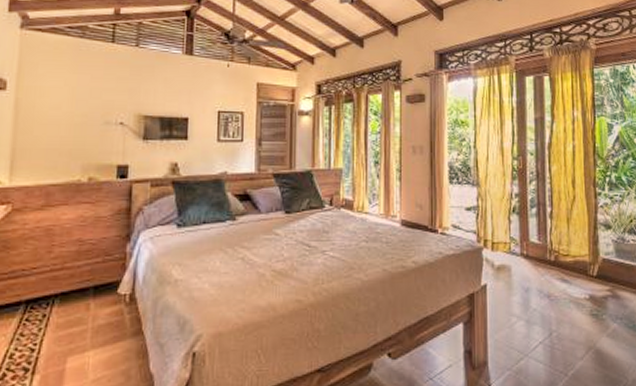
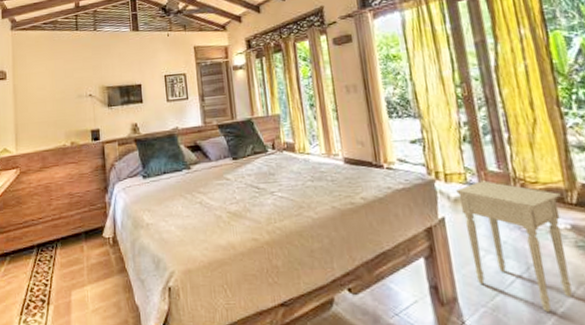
nightstand: none [500,251,585,375] -> present [456,180,573,313]

